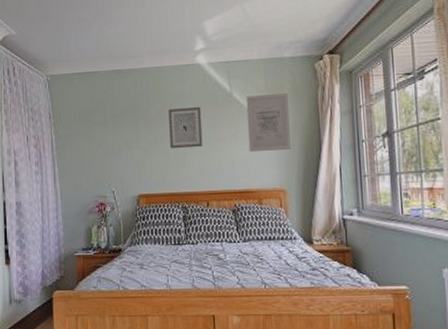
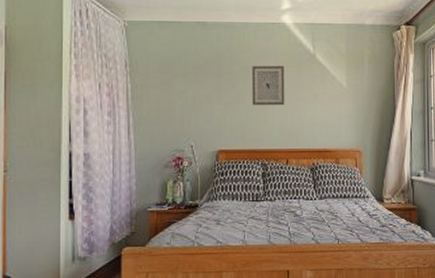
wall art: present [246,93,291,153] -> none [328,59,368,114]

